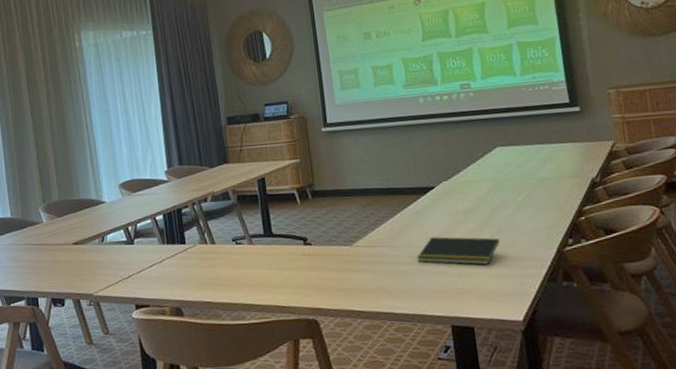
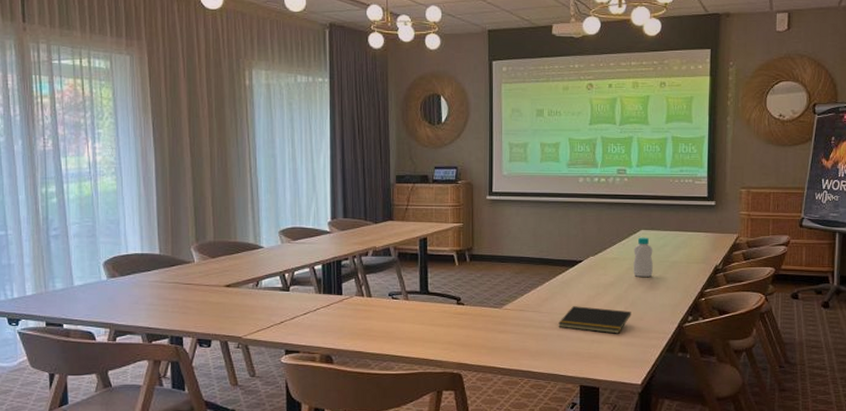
bottle: none [491,154,518,199] -> present [633,237,653,277]

